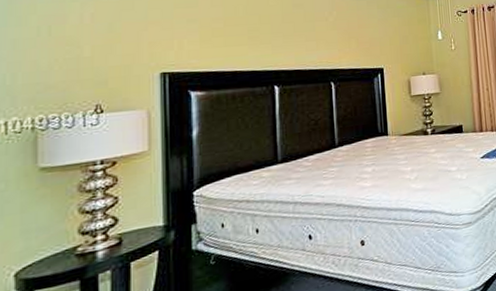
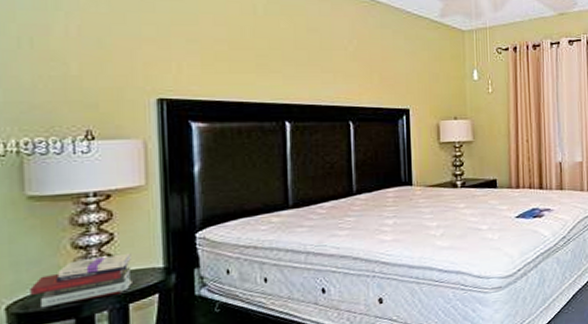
books: none [39,214,134,272] -> present [30,252,132,308]

